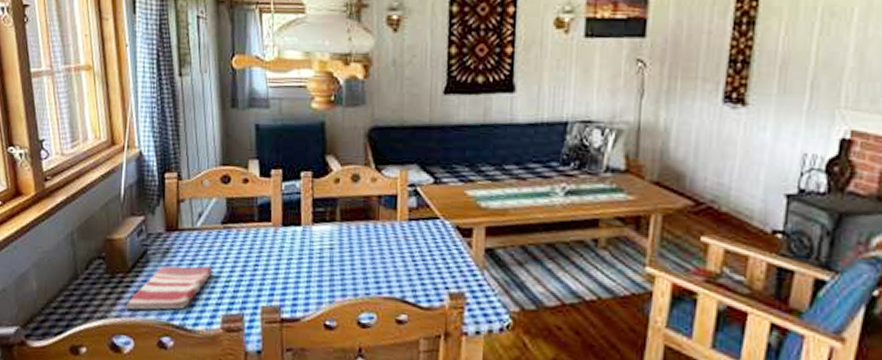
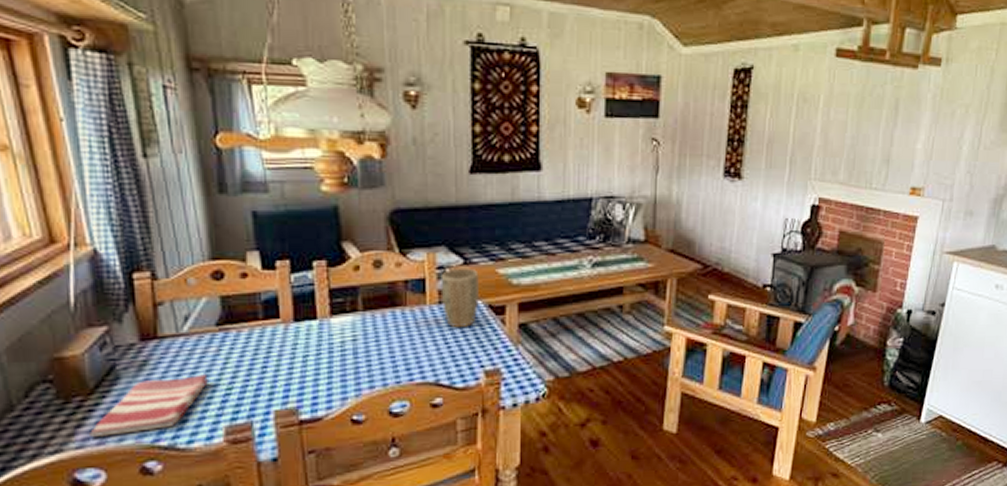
plant pot: none [410,186,448,247] -> present [440,268,479,328]

